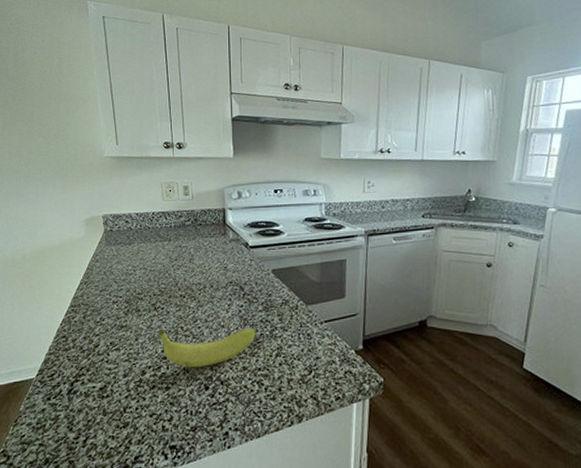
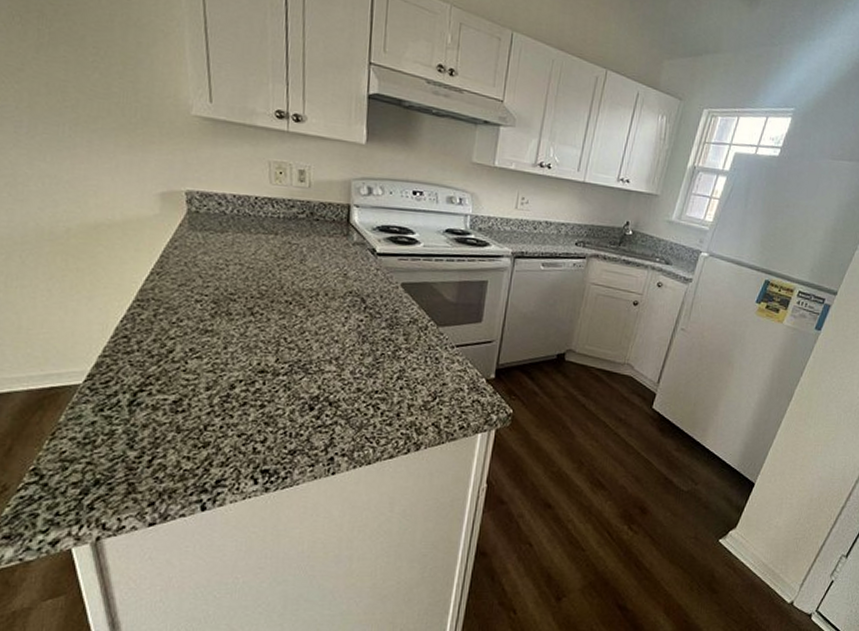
fruit: present [158,328,256,368] -> none [254,339,376,386]

